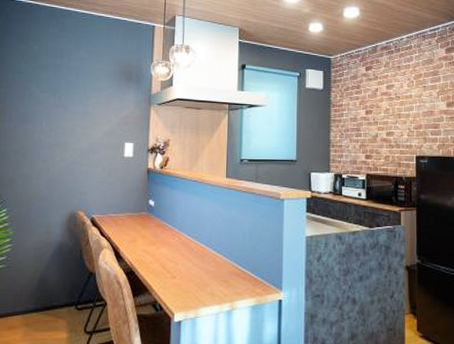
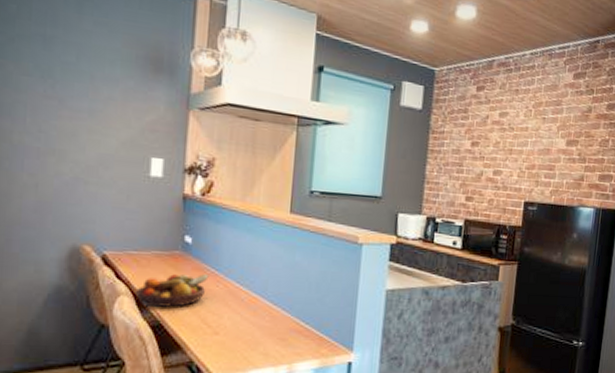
fruit bowl: none [114,230,167,258] -> present [135,274,209,308]

